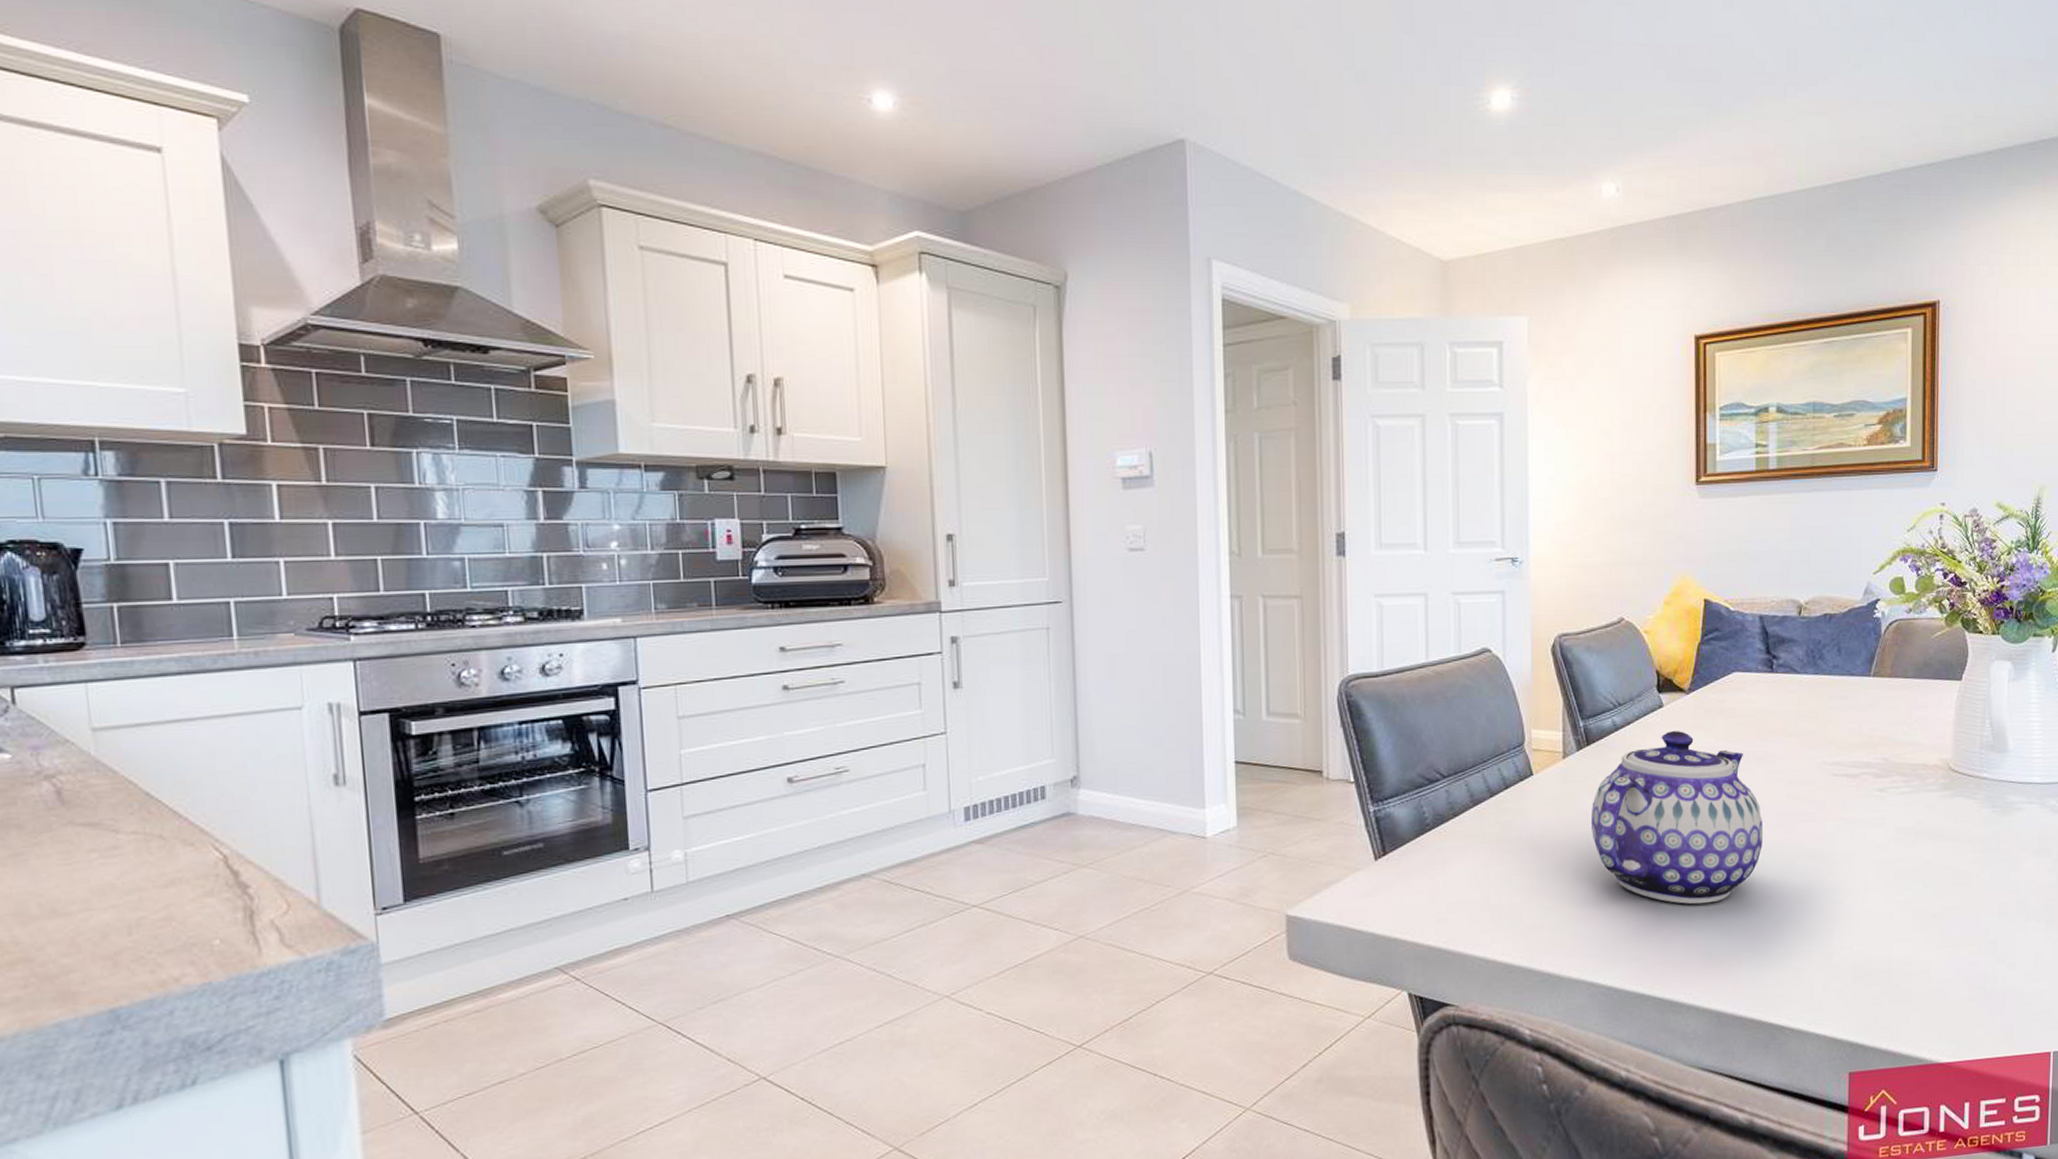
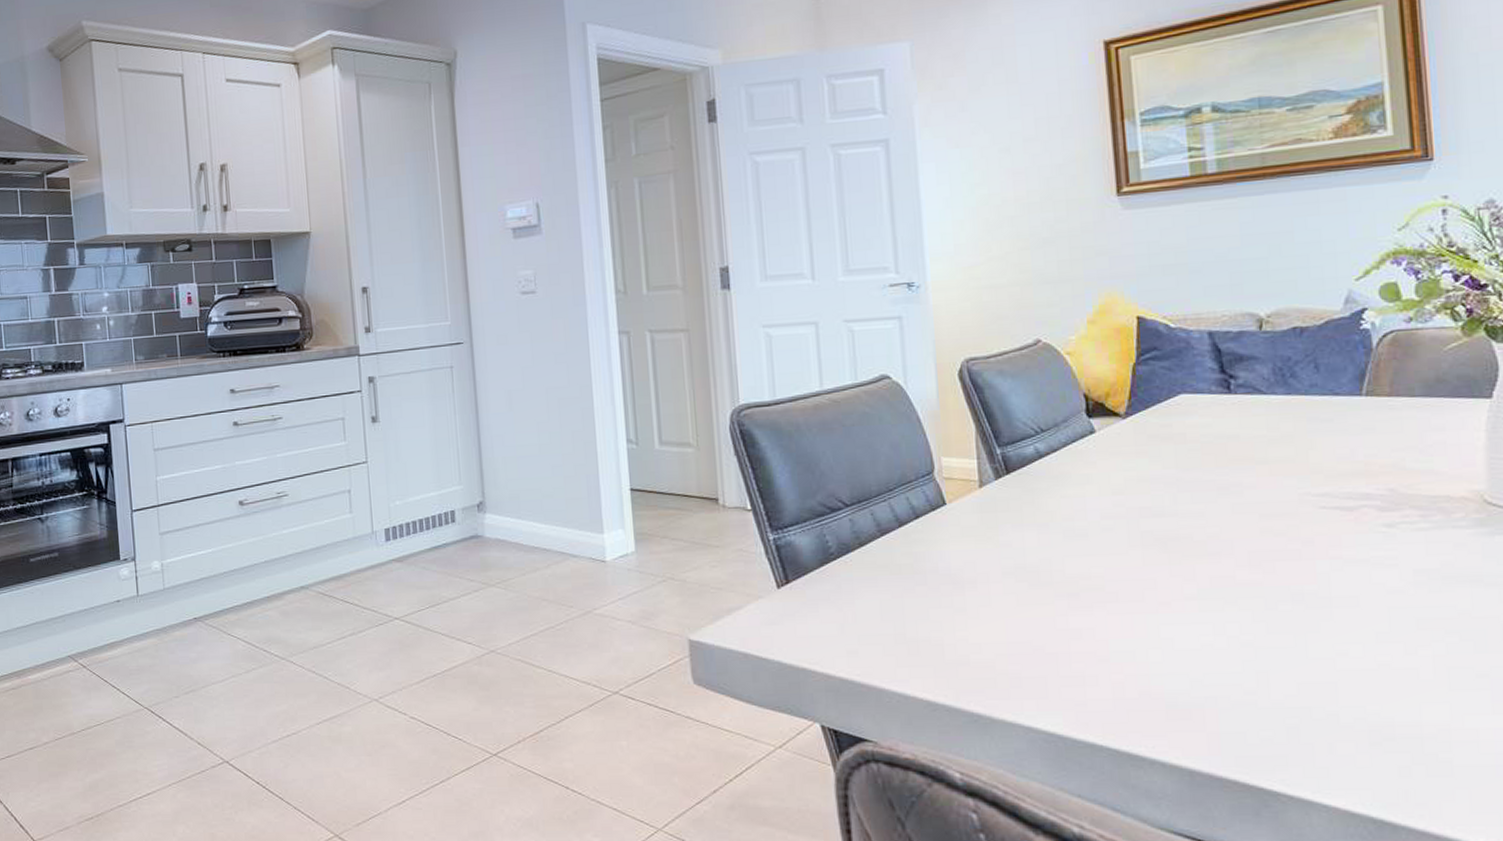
teapot: present [1592,731,1763,905] -> none [1016,458,1233,648]

